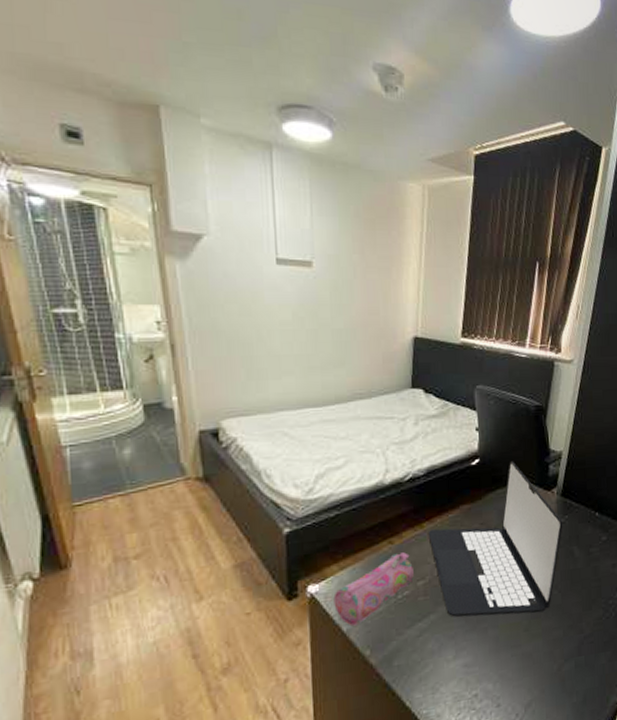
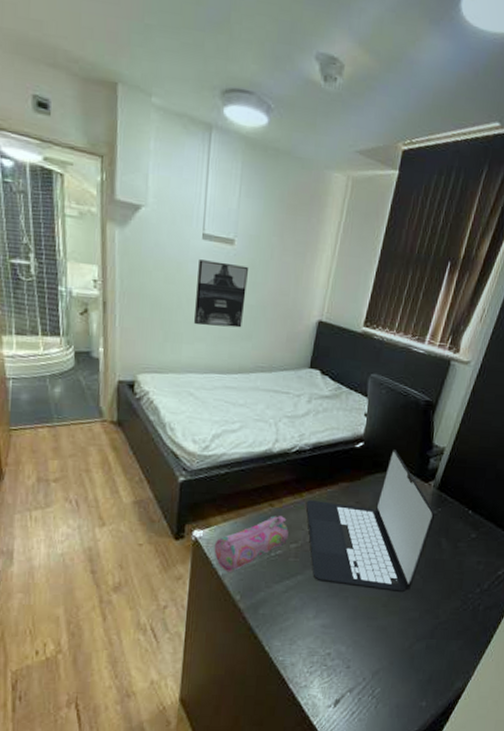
wall art: none [276,286,333,358] -> present [194,259,248,328]

